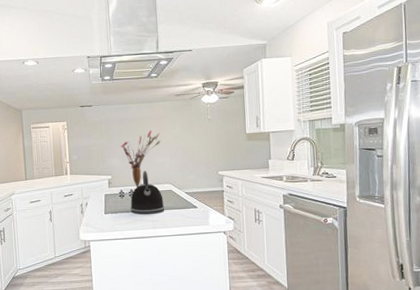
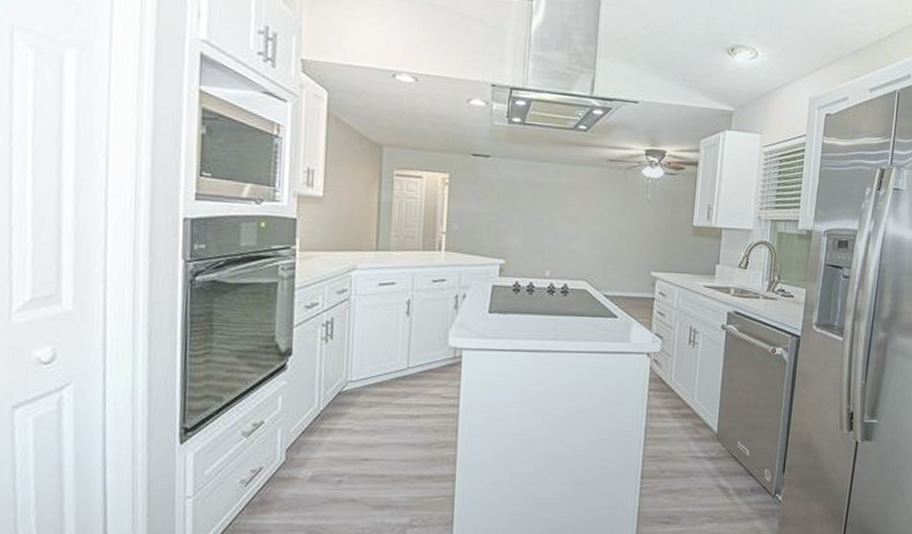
bouquet: present [120,130,161,191] -> none [523,203,580,285]
kettle: present [130,170,165,215] -> none [525,258,574,321]

